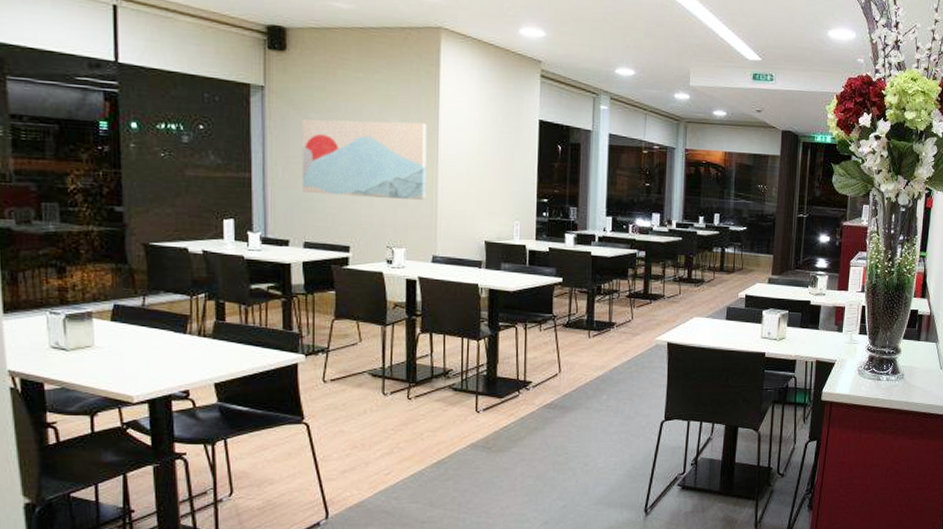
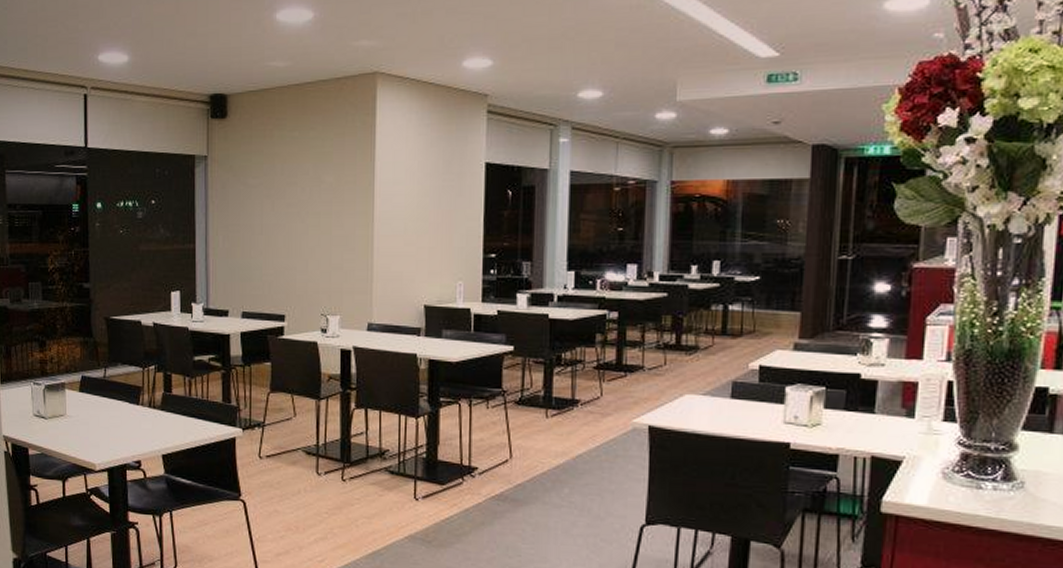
wall art: present [301,119,427,201] -> none [240,179,363,263]

